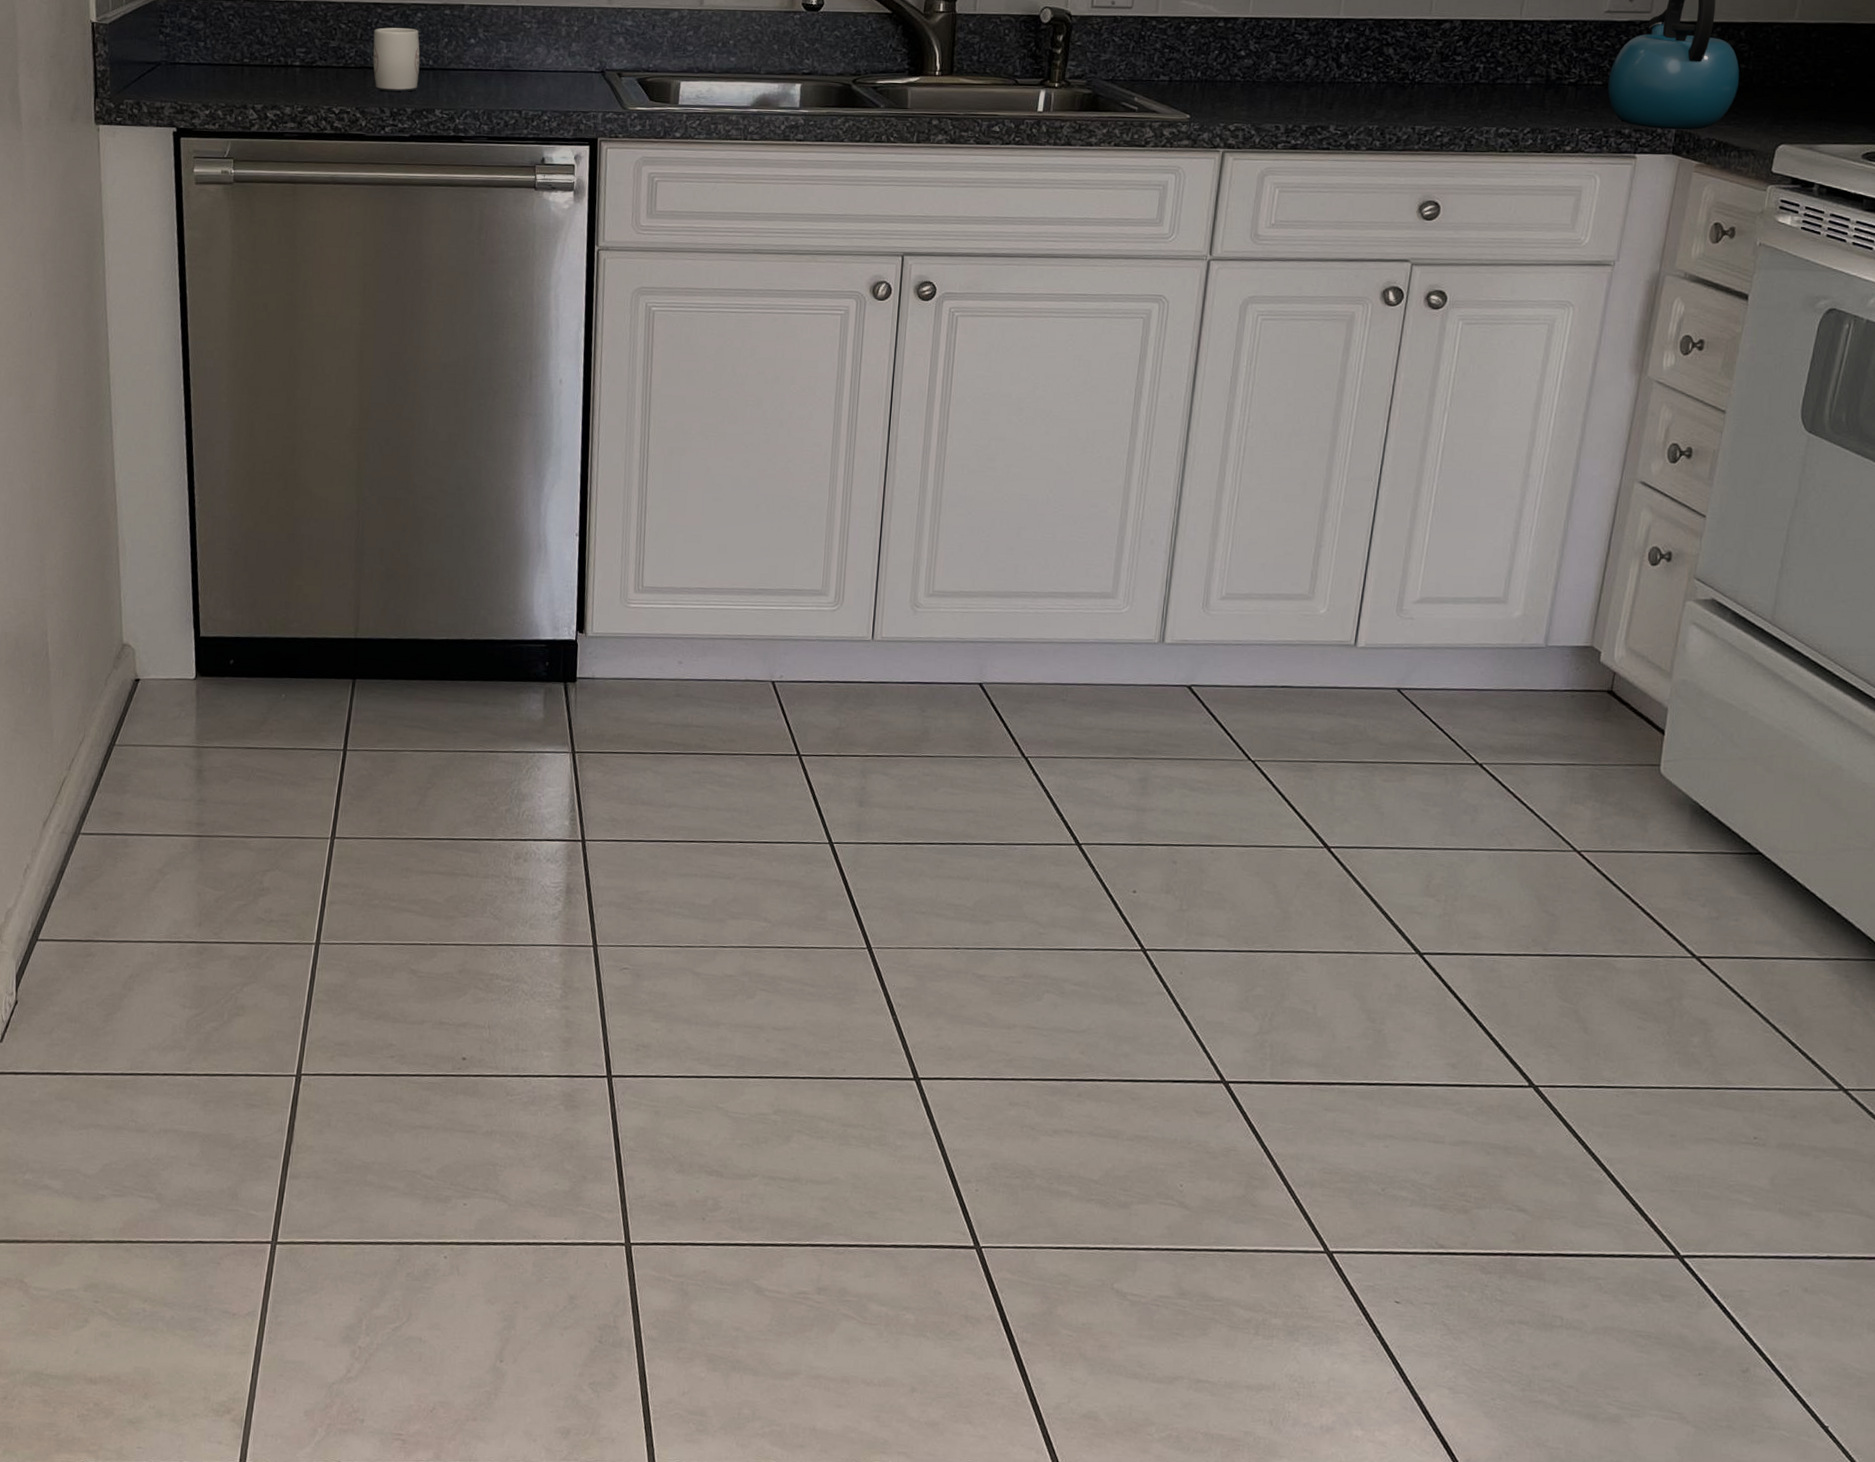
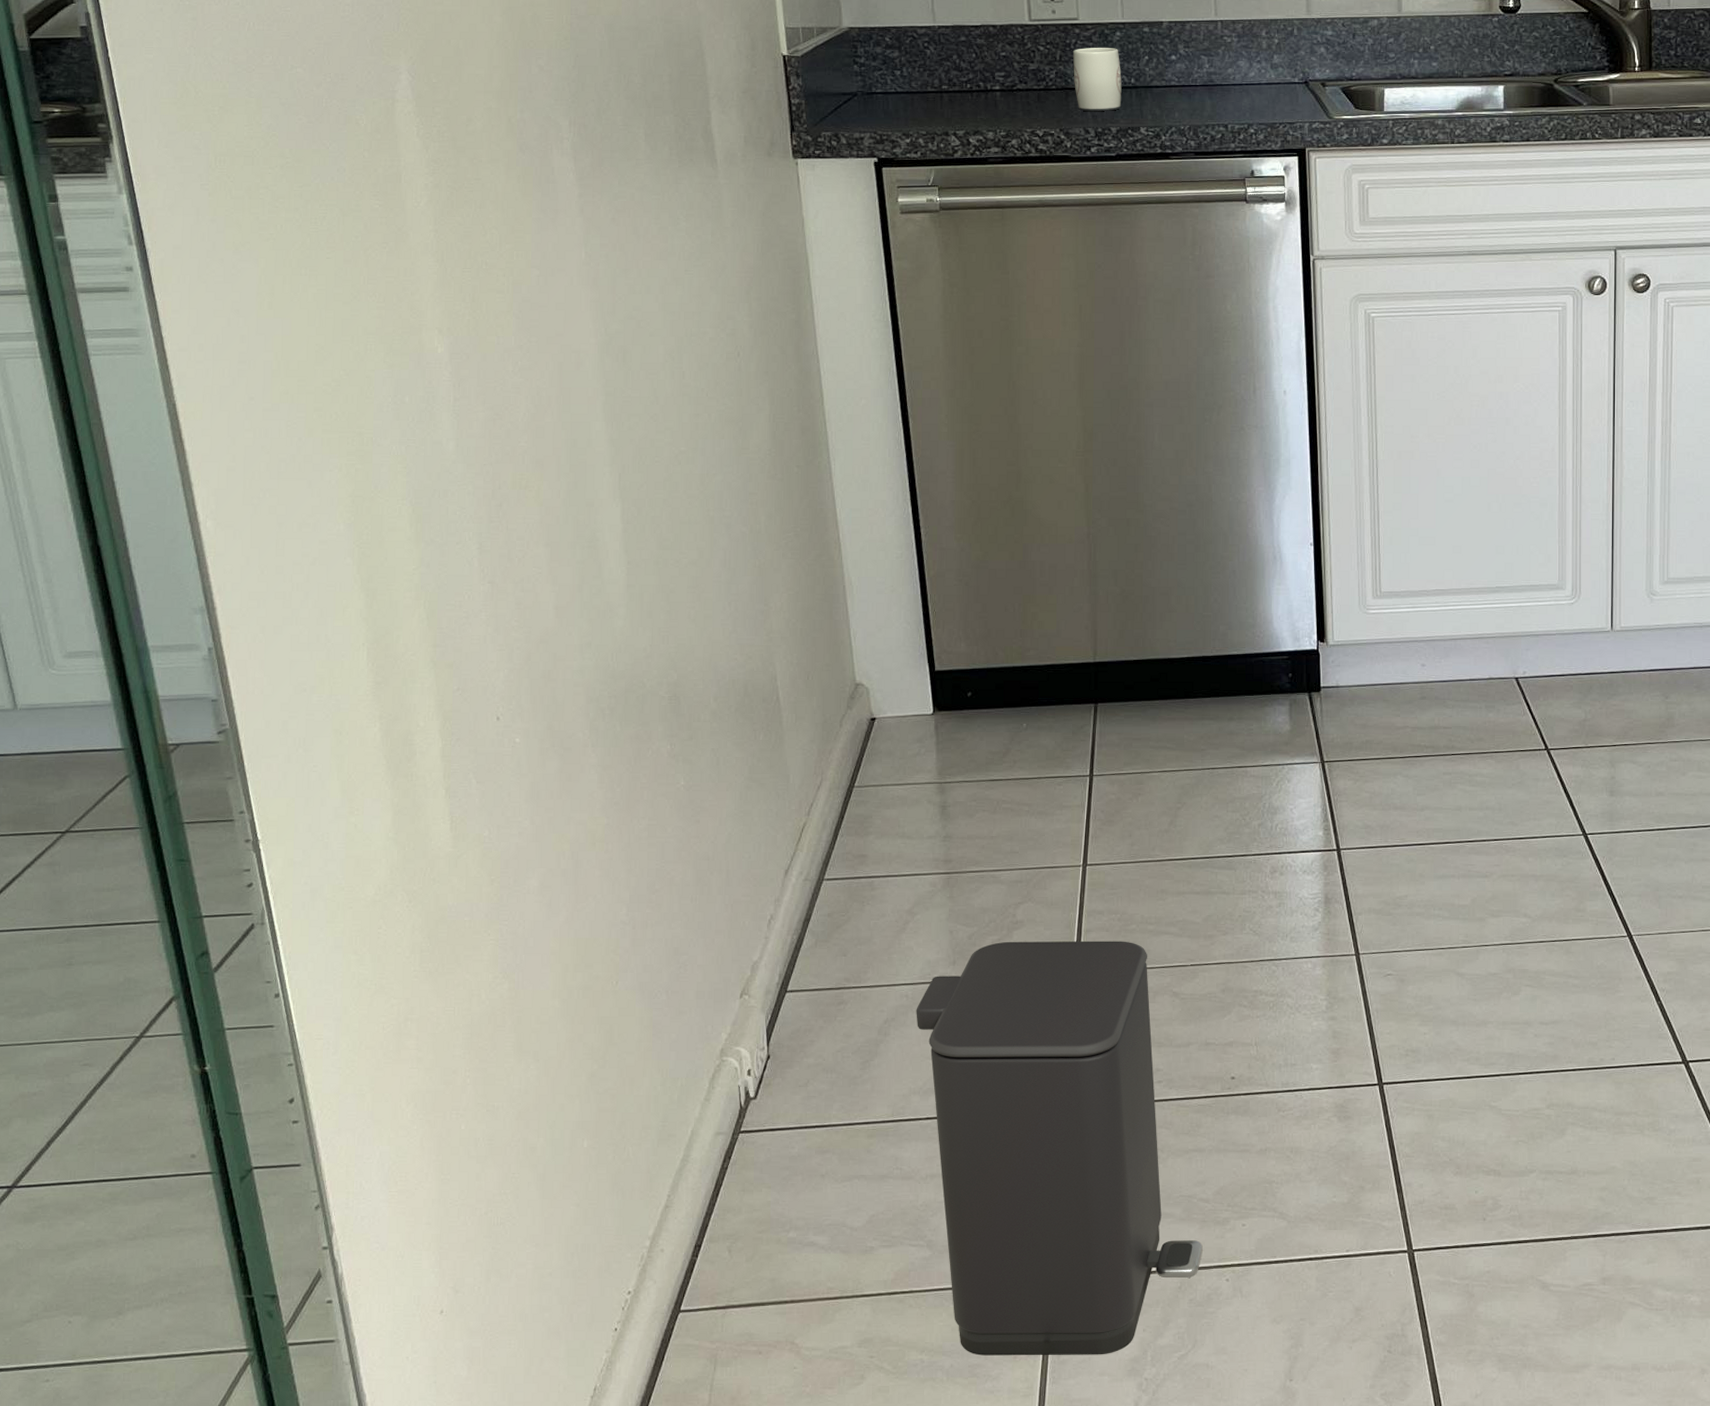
pedal bin: none [160,907,424,1320] -> present [916,940,1203,1356]

